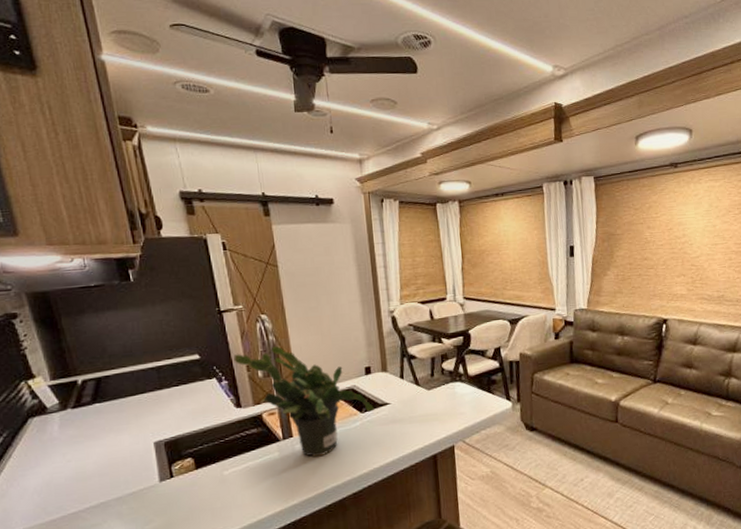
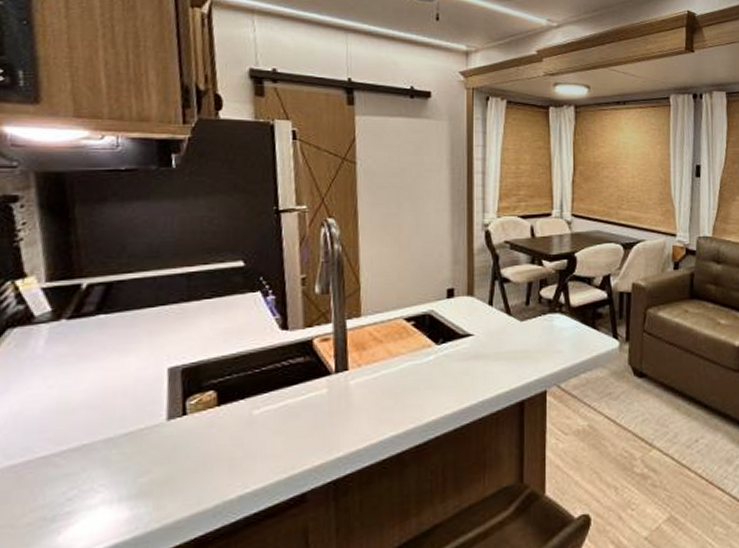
potted plant: present [233,345,374,458] -> none [286,256,453,398]

